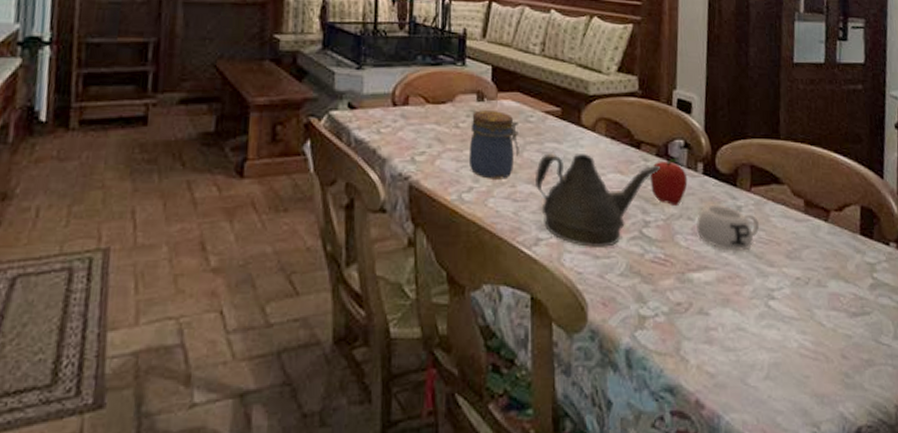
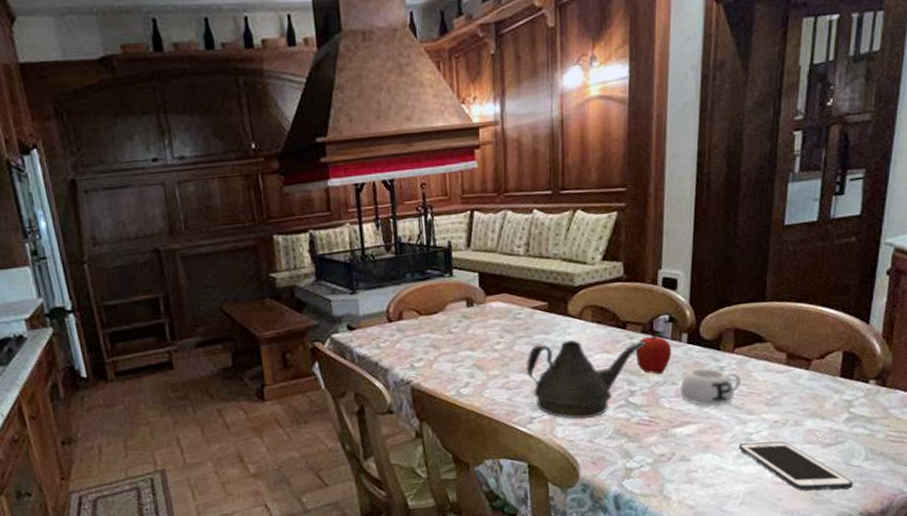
jar: present [468,110,519,179] -> none [463,313,510,374]
cell phone: none [759,301,885,373] -> present [738,441,853,491]

